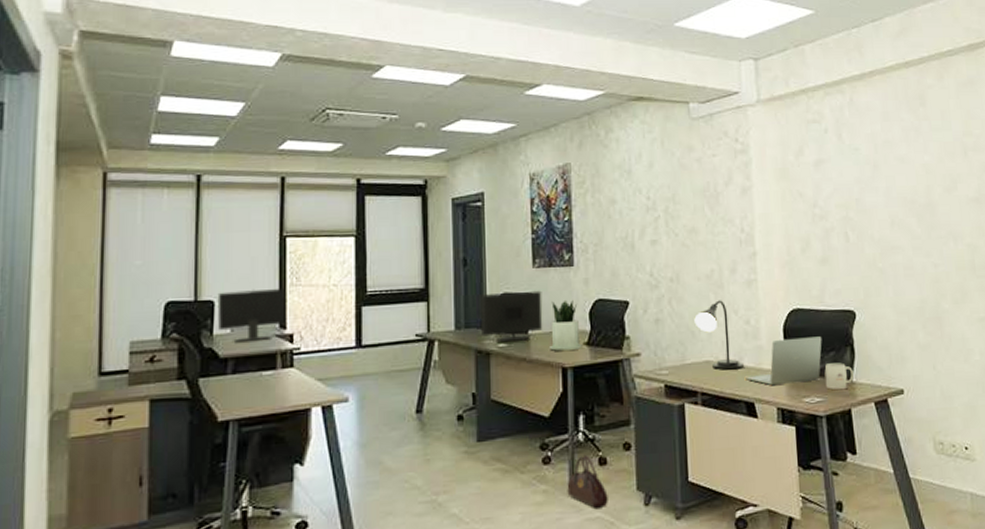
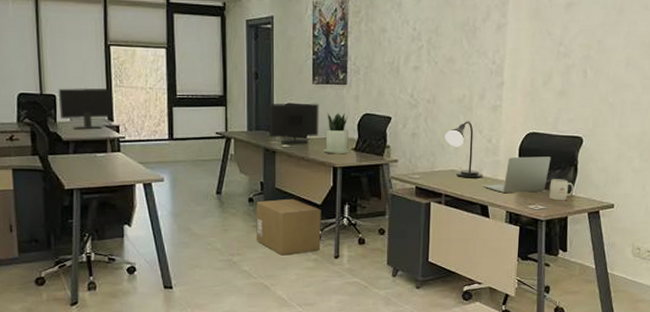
box: none [467,411,551,489] -> present [256,198,321,256]
handbag: present [567,454,608,508] -> none [332,235,364,275]

